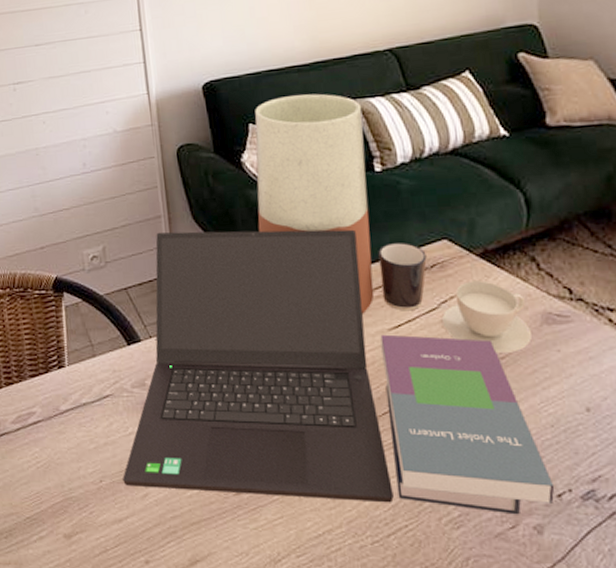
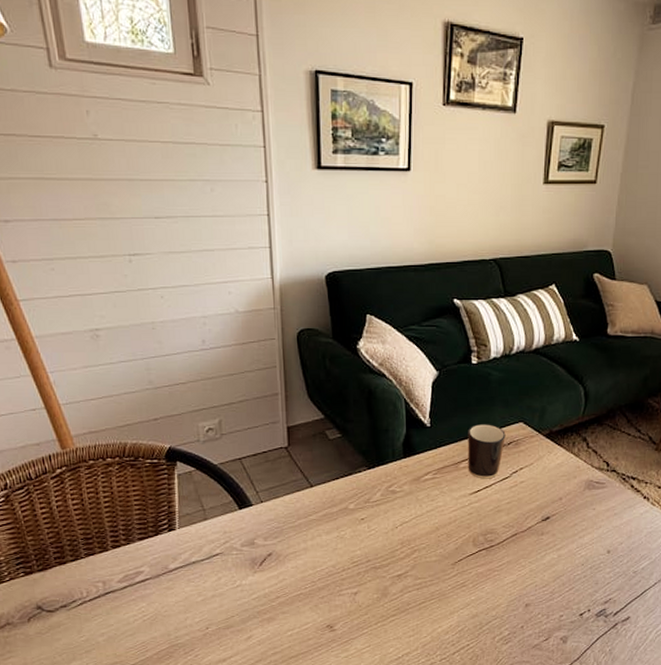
laptop: present [123,229,394,503] -> none [228,408,461,631]
vase: present [254,93,374,314] -> none [368,292,466,482]
books: present [380,334,555,515] -> none [463,498,579,631]
teacup: present [441,281,533,353] -> none [511,455,577,511]

